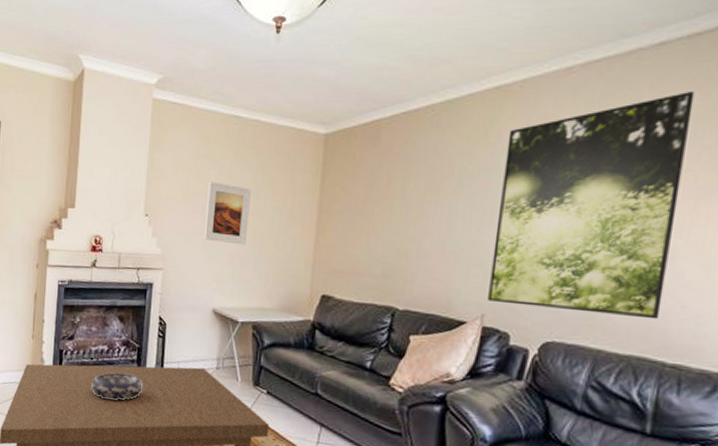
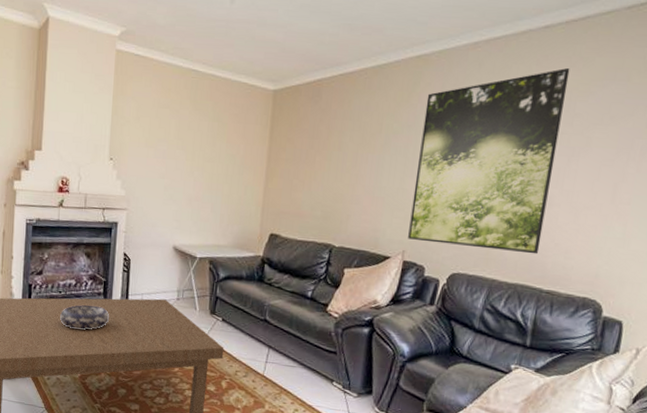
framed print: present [203,181,251,245] -> none [164,129,208,188]

